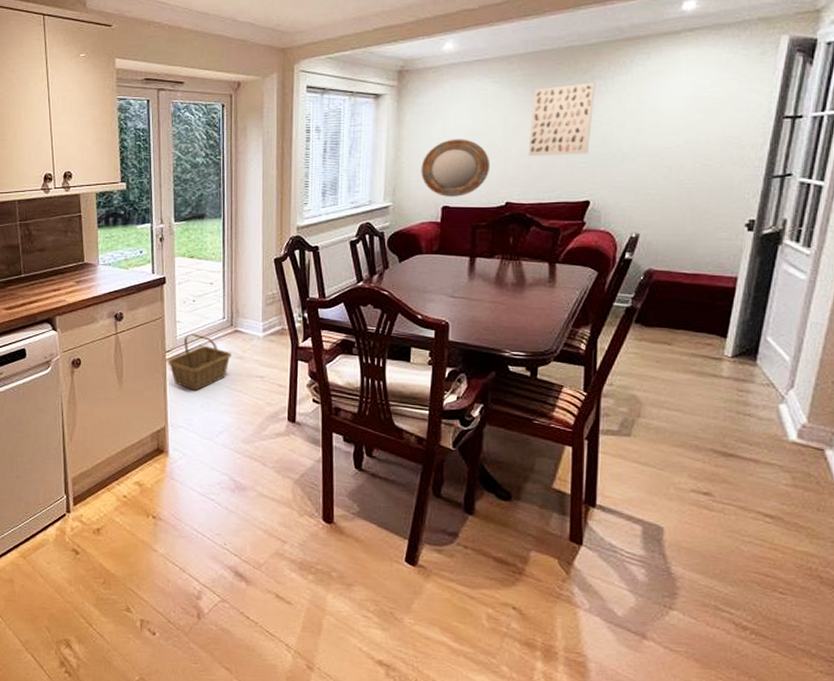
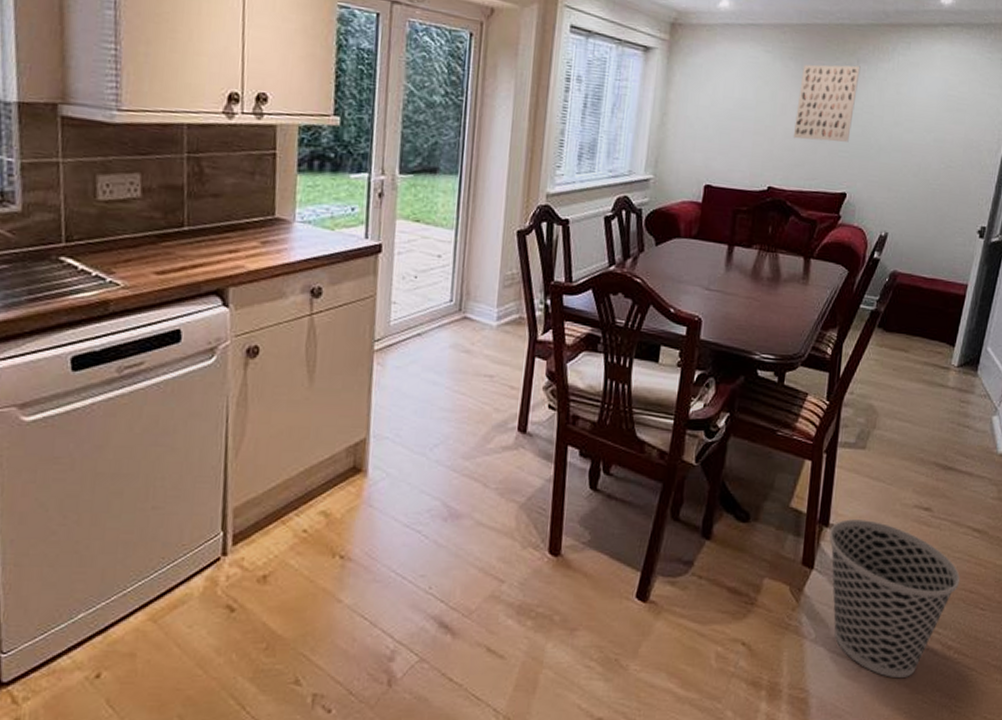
basket: present [168,333,231,391] -> none [376,318,457,392]
home mirror: present [421,139,491,197] -> none [685,109,756,176]
wastebasket: none [596,501,753,653] -> present [828,519,961,679]

